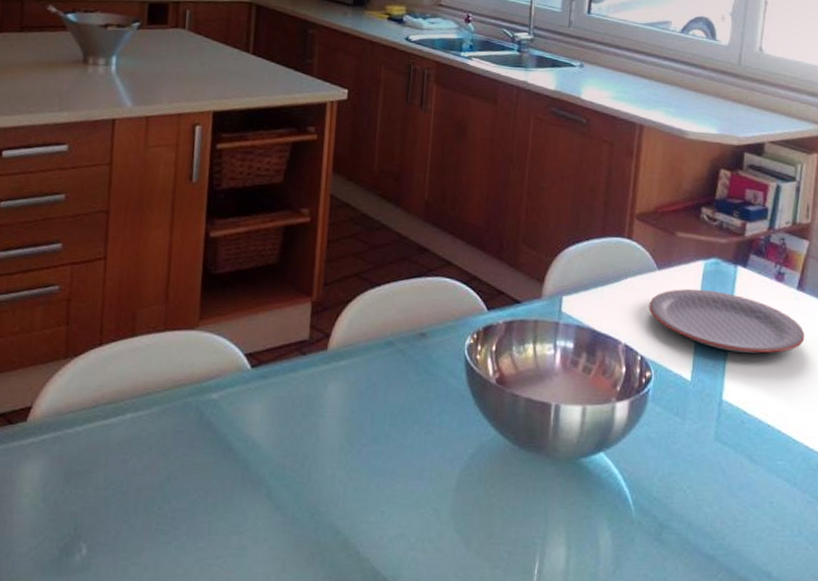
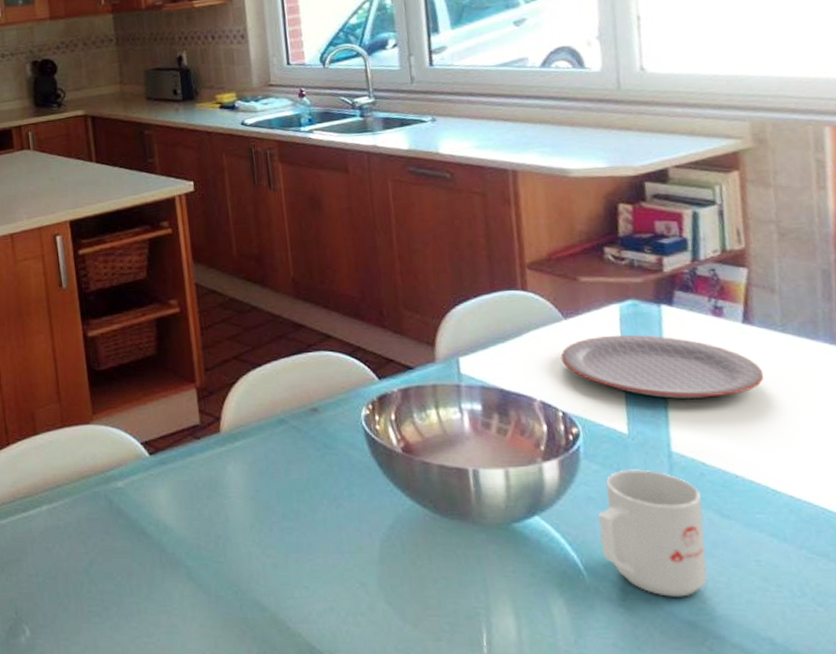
mug: none [651,413,738,533] -> present [597,469,708,597]

